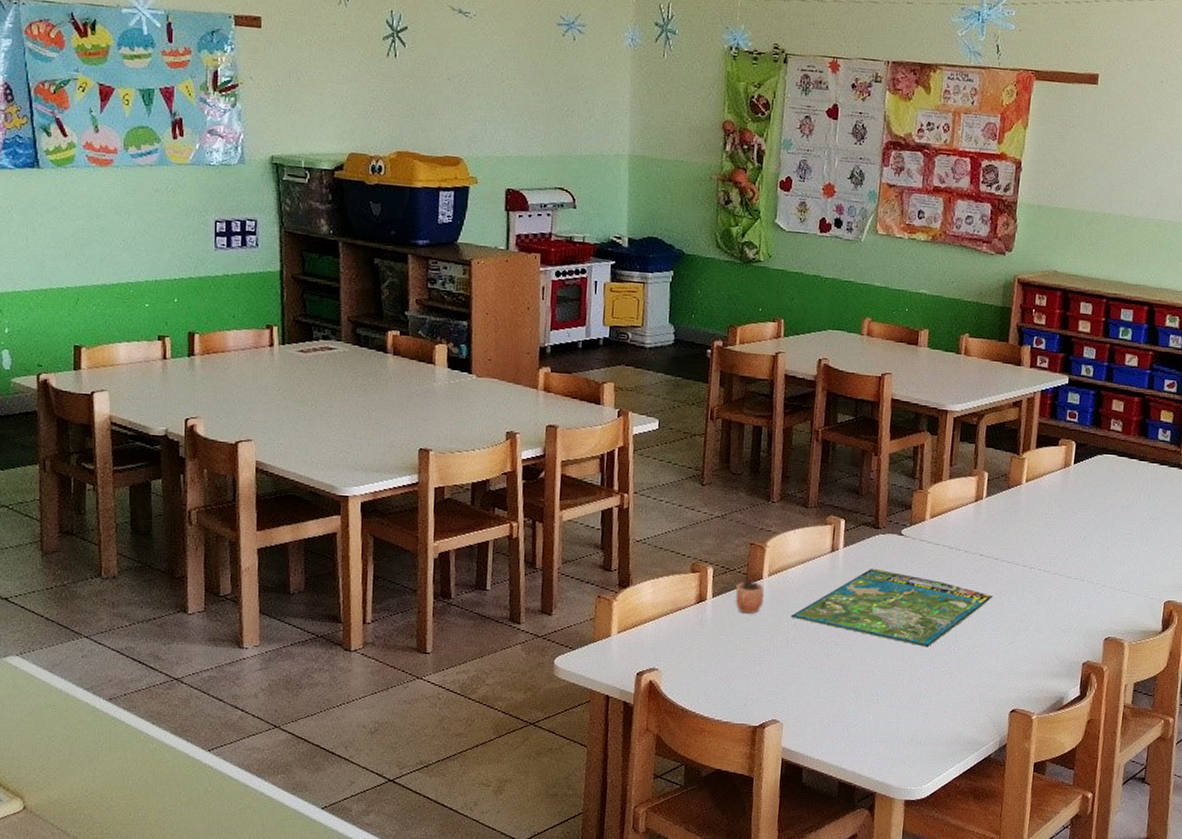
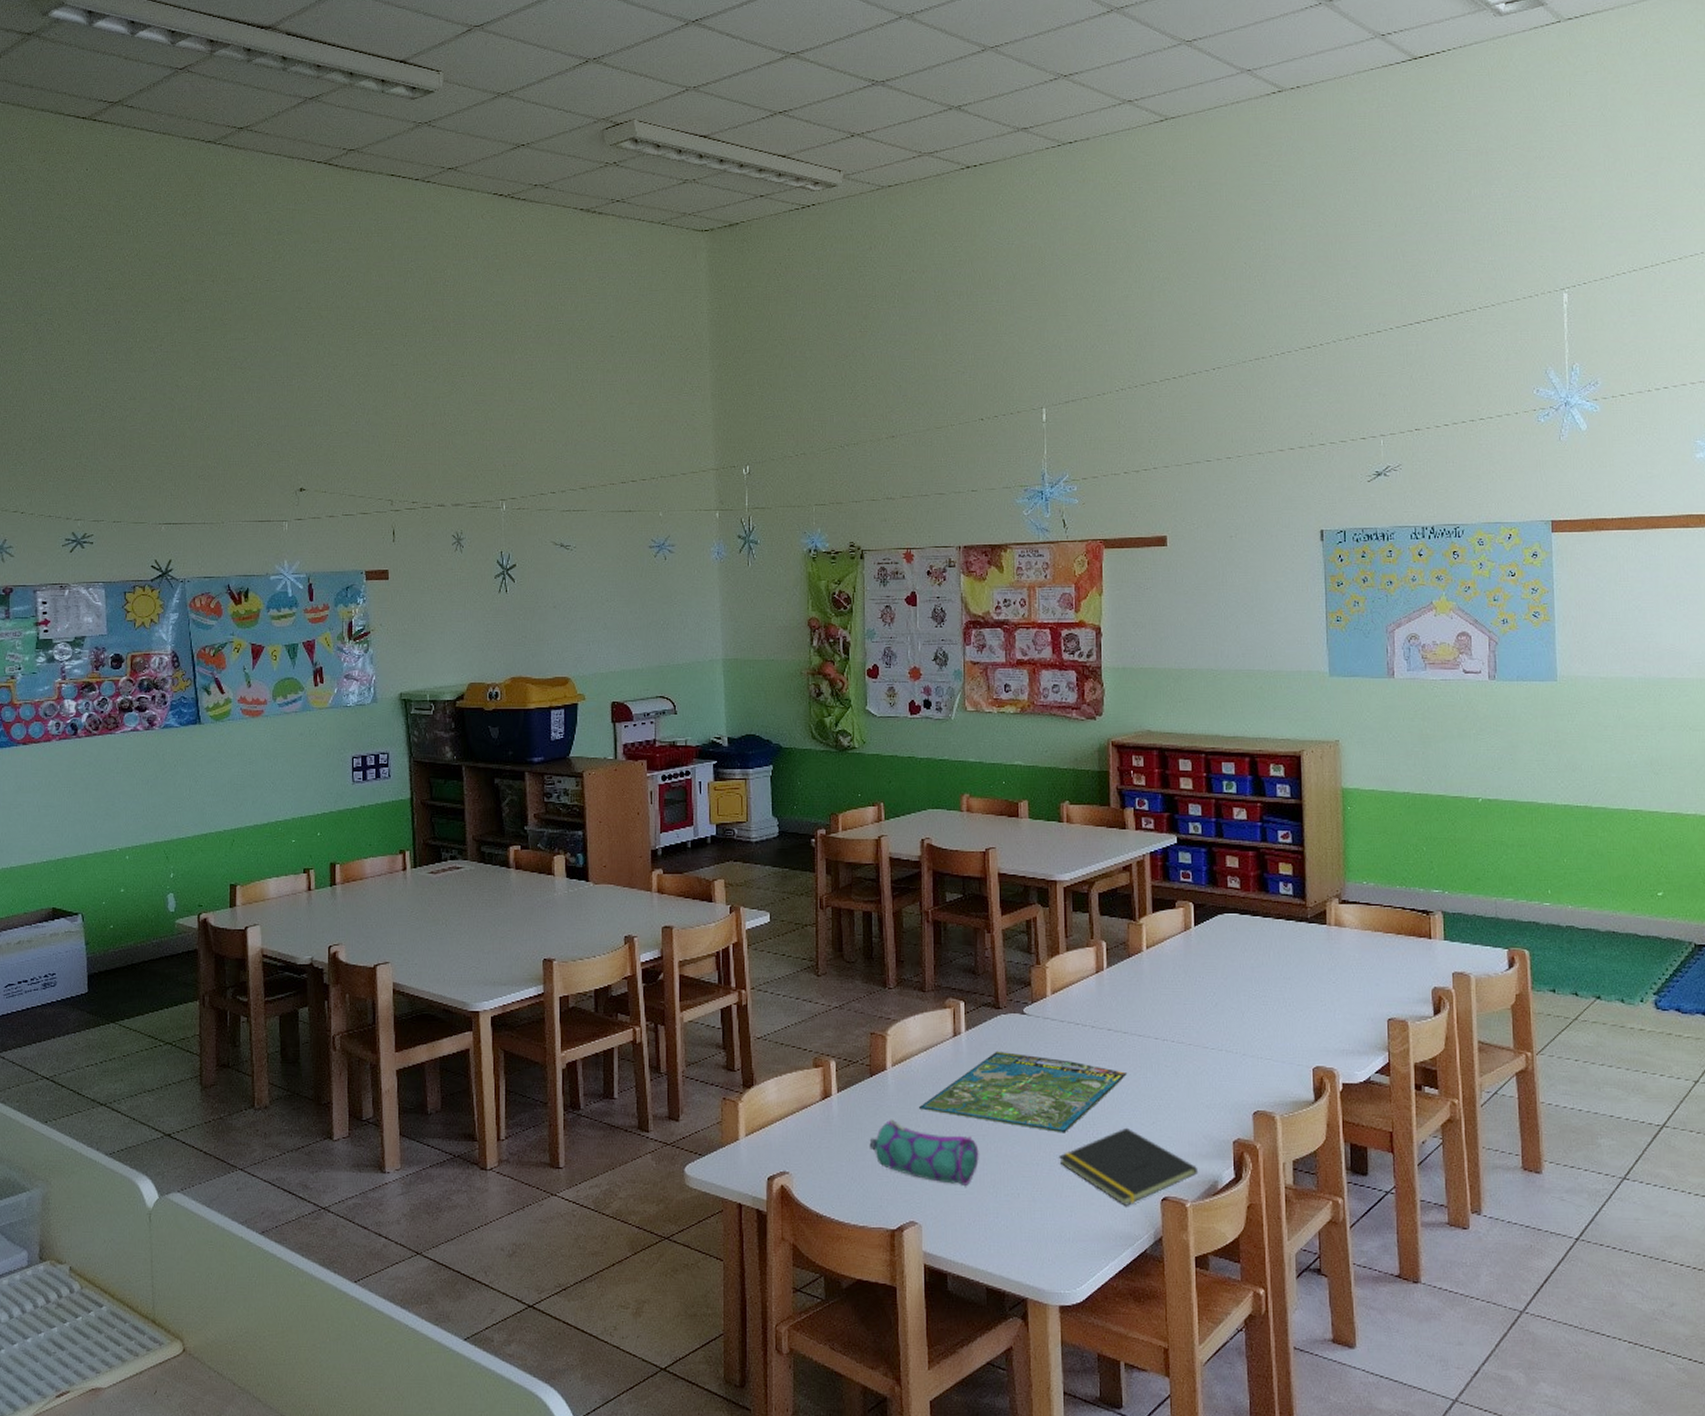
cocoa: present [735,562,765,614] -> none [860,1054,890,1108]
pencil case: none [739,625,845,690] -> present [869,1119,979,1185]
notepad: none [919,645,1048,715] -> present [1059,1127,1199,1206]

